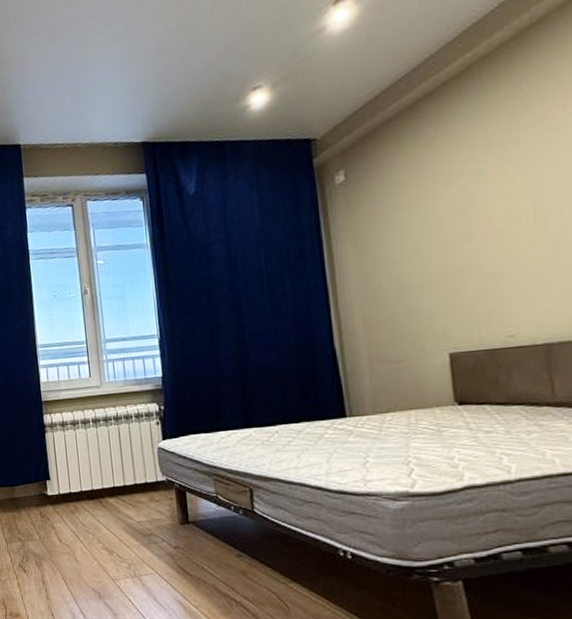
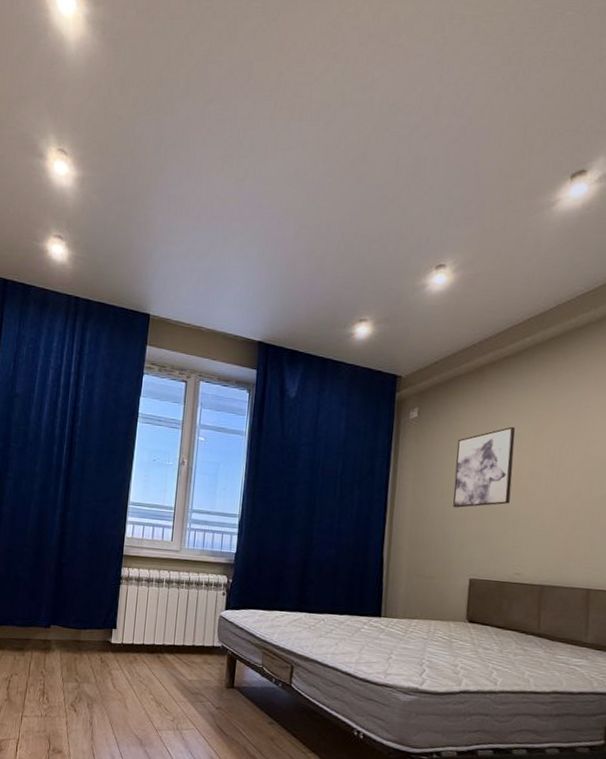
wall art: none [401,162,484,275] -> present [453,426,515,508]

